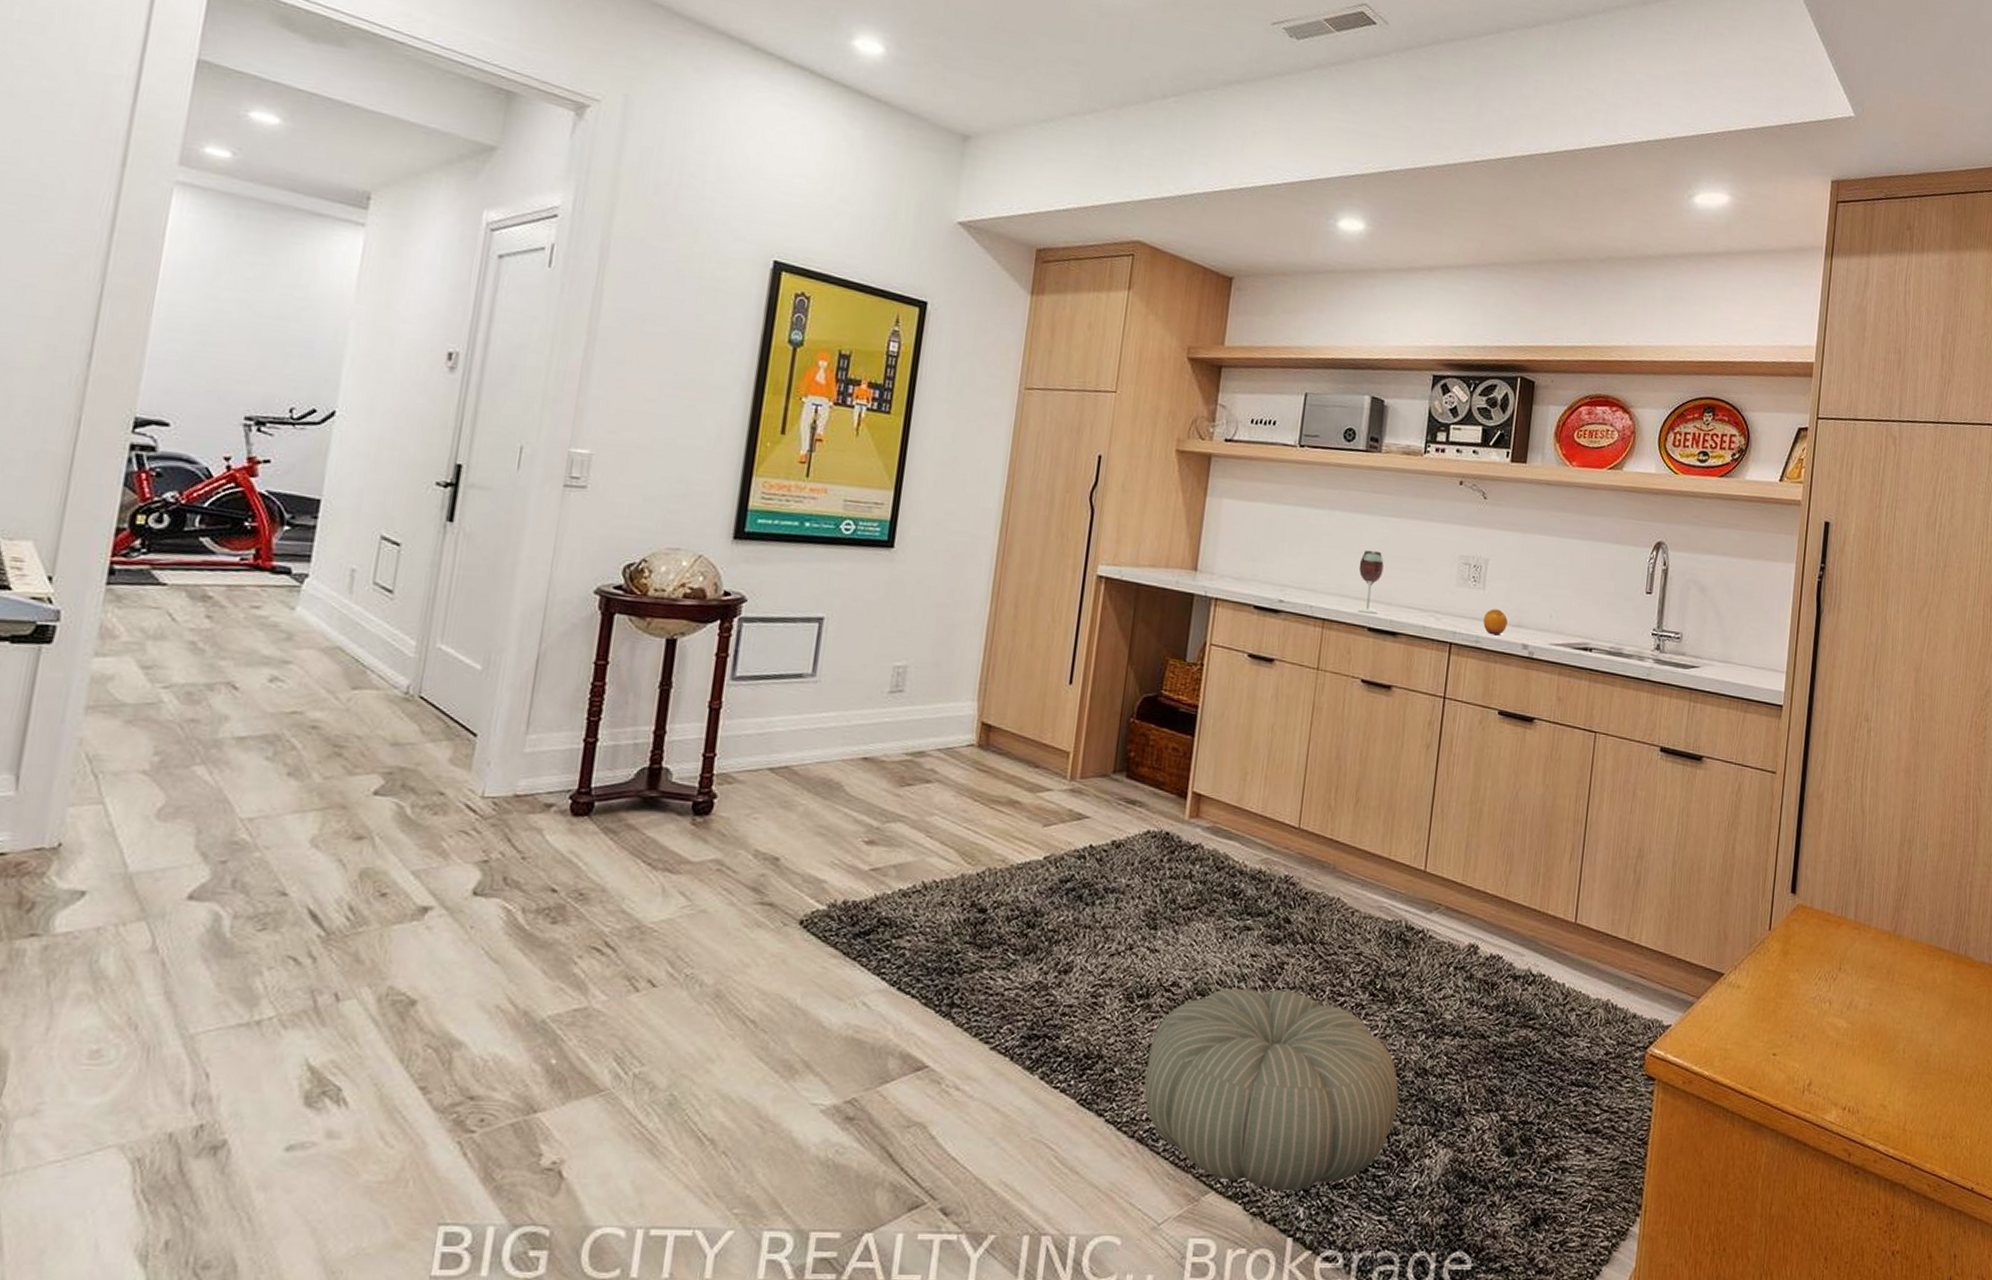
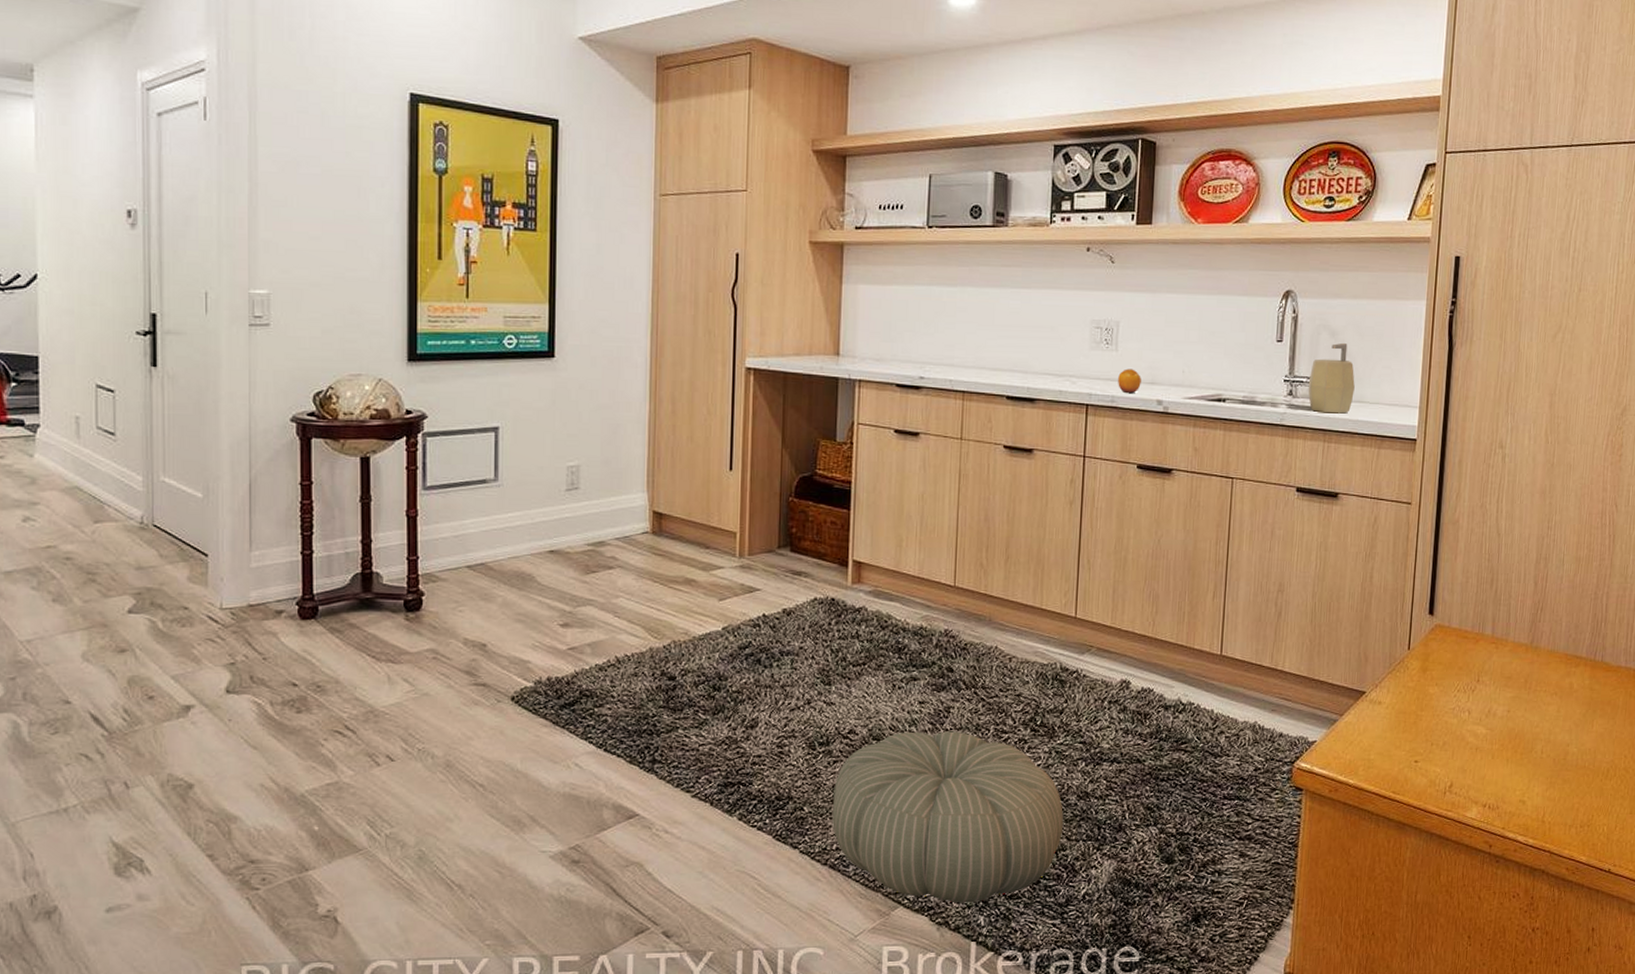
wineglass: present [1356,550,1384,615] -> none [994,322,1018,384]
soap dispenser: none [1675,599,1723,673] -> present [1308,342,1355,414]

